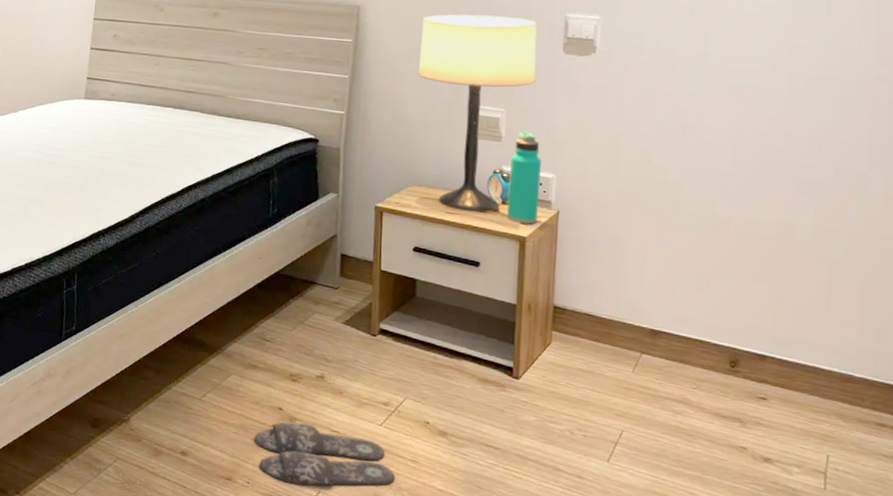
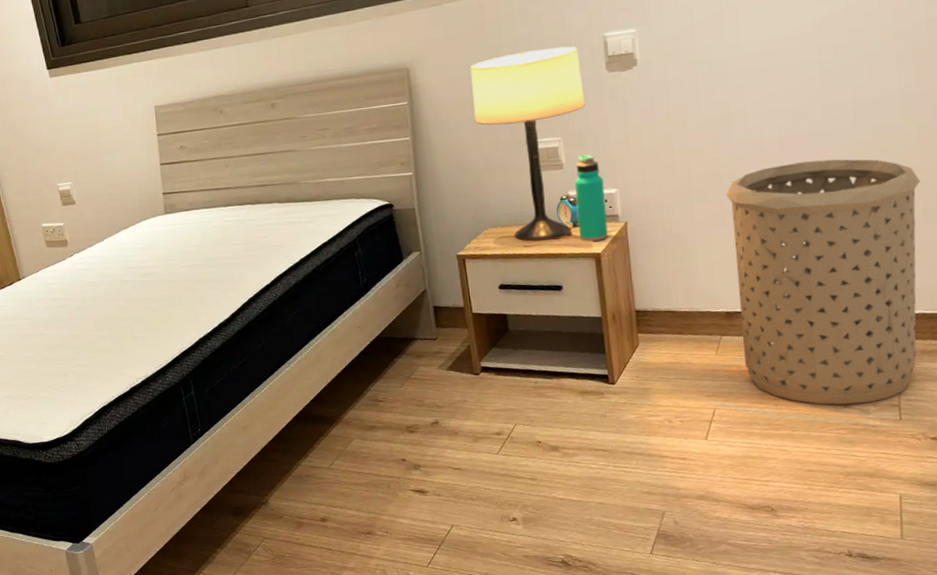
slippers: present [254,421,395,486] -> none [384,468,519,524]
laundry basket: none [663,187,880,463] -> present [726,159,920,405]

